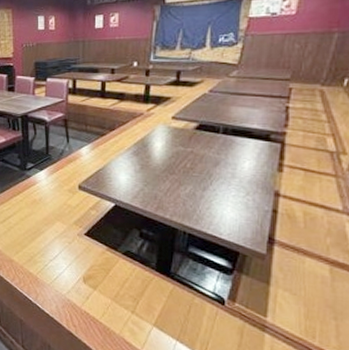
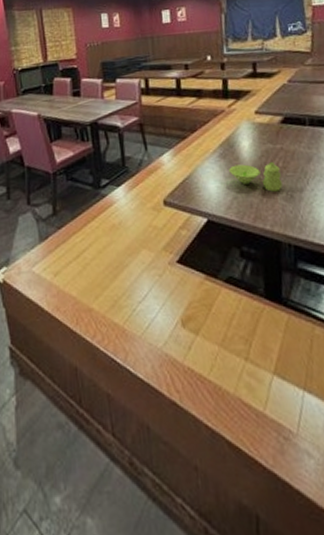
condiment set: none [140,162,187,188] -> present [229,162,282,192]

